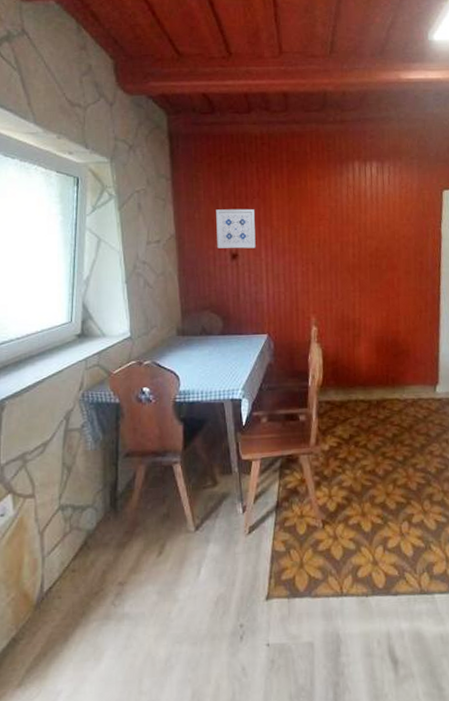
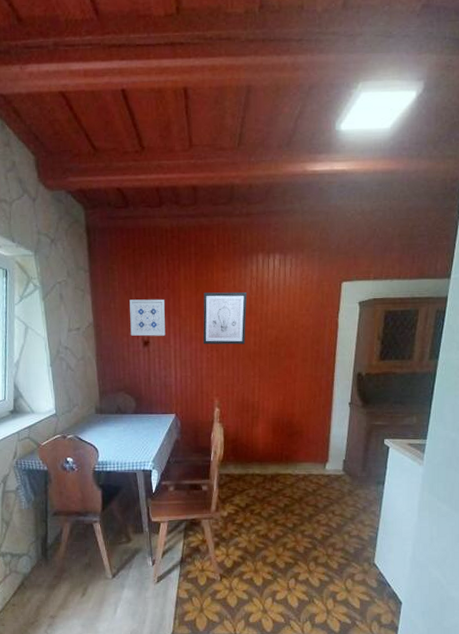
wall art: none [296,200,344,257] -> present [203,292,248,345]

